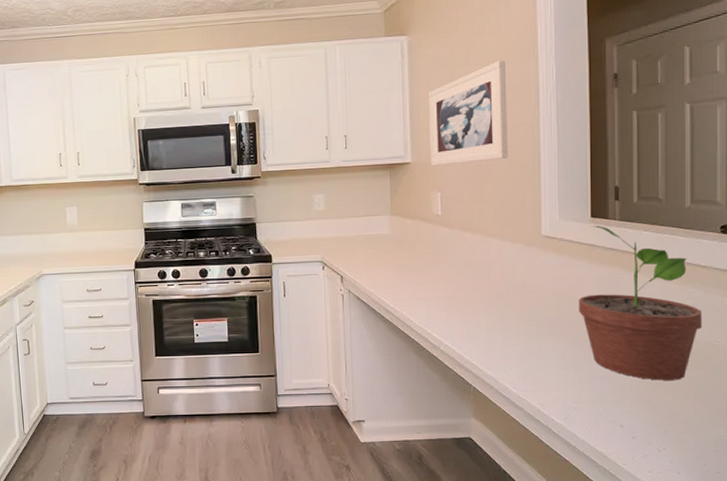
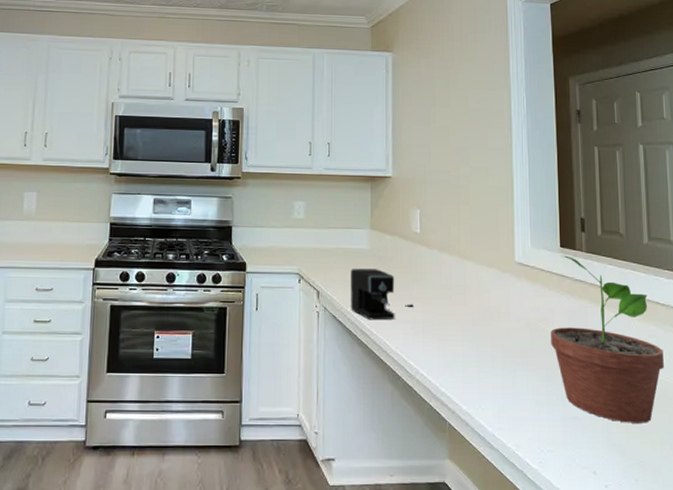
coffee maker: none [373,252,436,299] -> present [350,268,414,320]
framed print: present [428,60,508,166] -> none [410,86,484,183]

